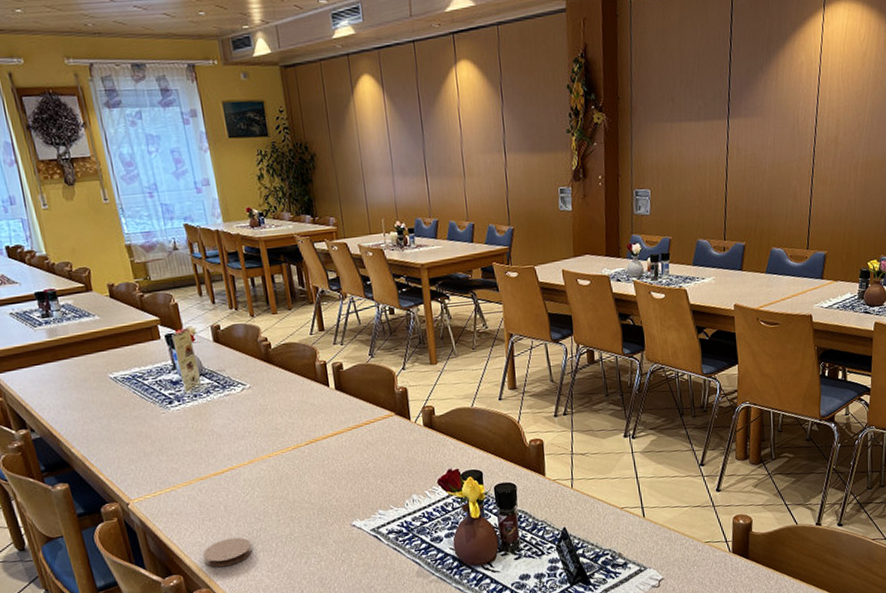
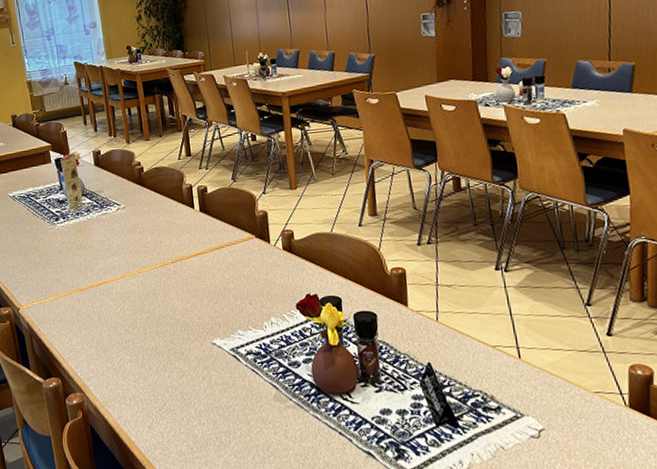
coaster: present [203,537,252,567] -> none [78,347,121,374]

